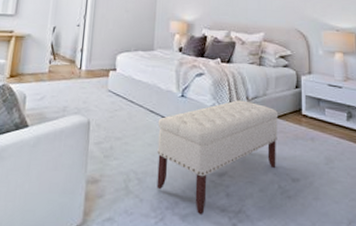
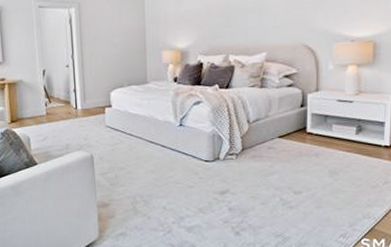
bench: present [157,100,279,215] -> none [158,124,282,227]

